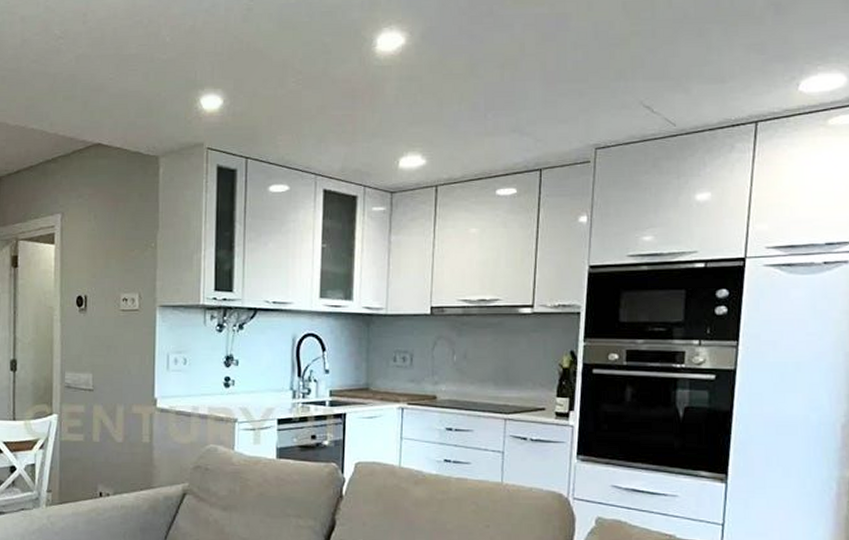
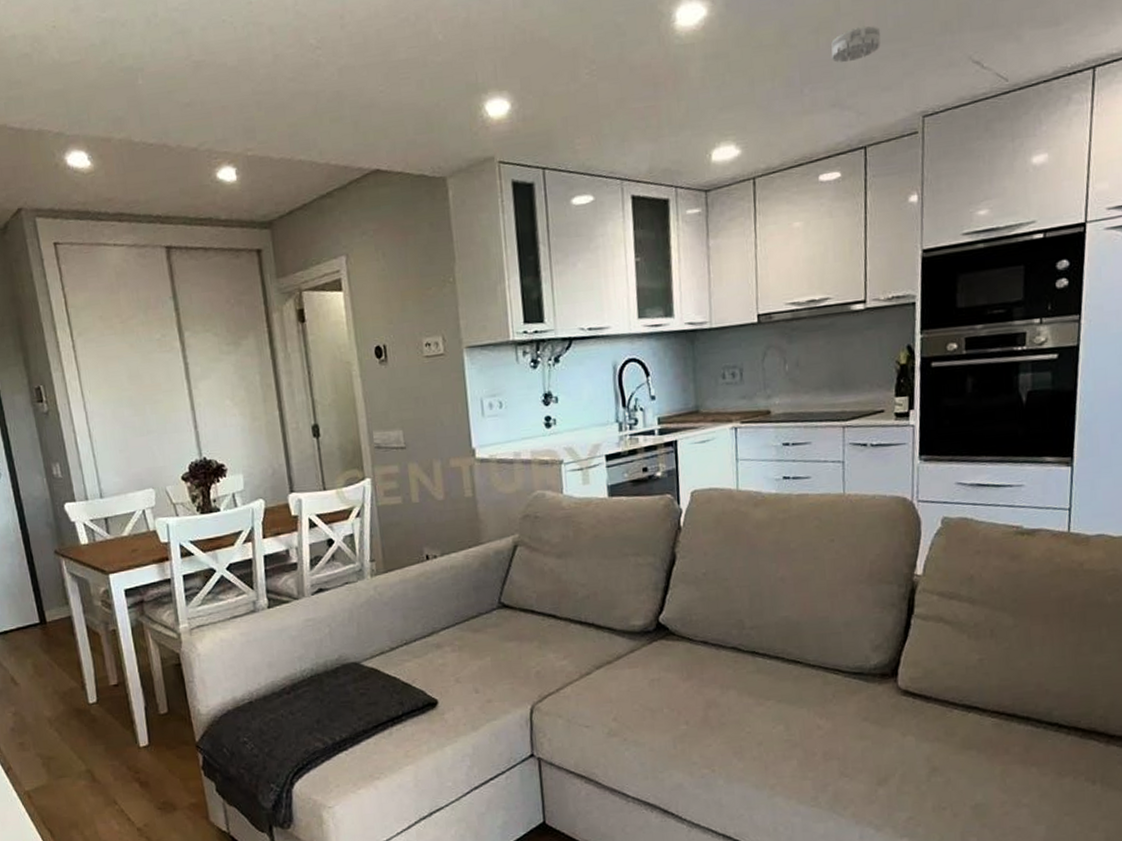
smoke detector: none [514,66,561,96] -> present [831,26,881,63]

